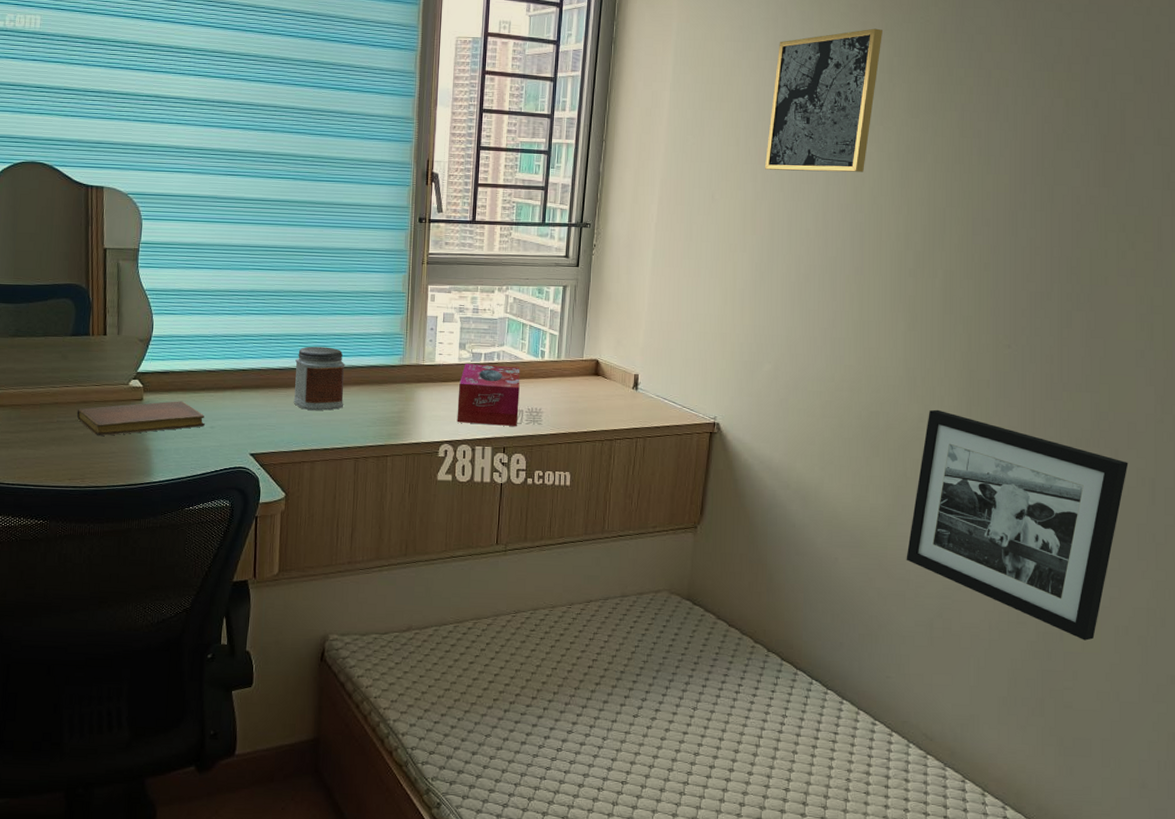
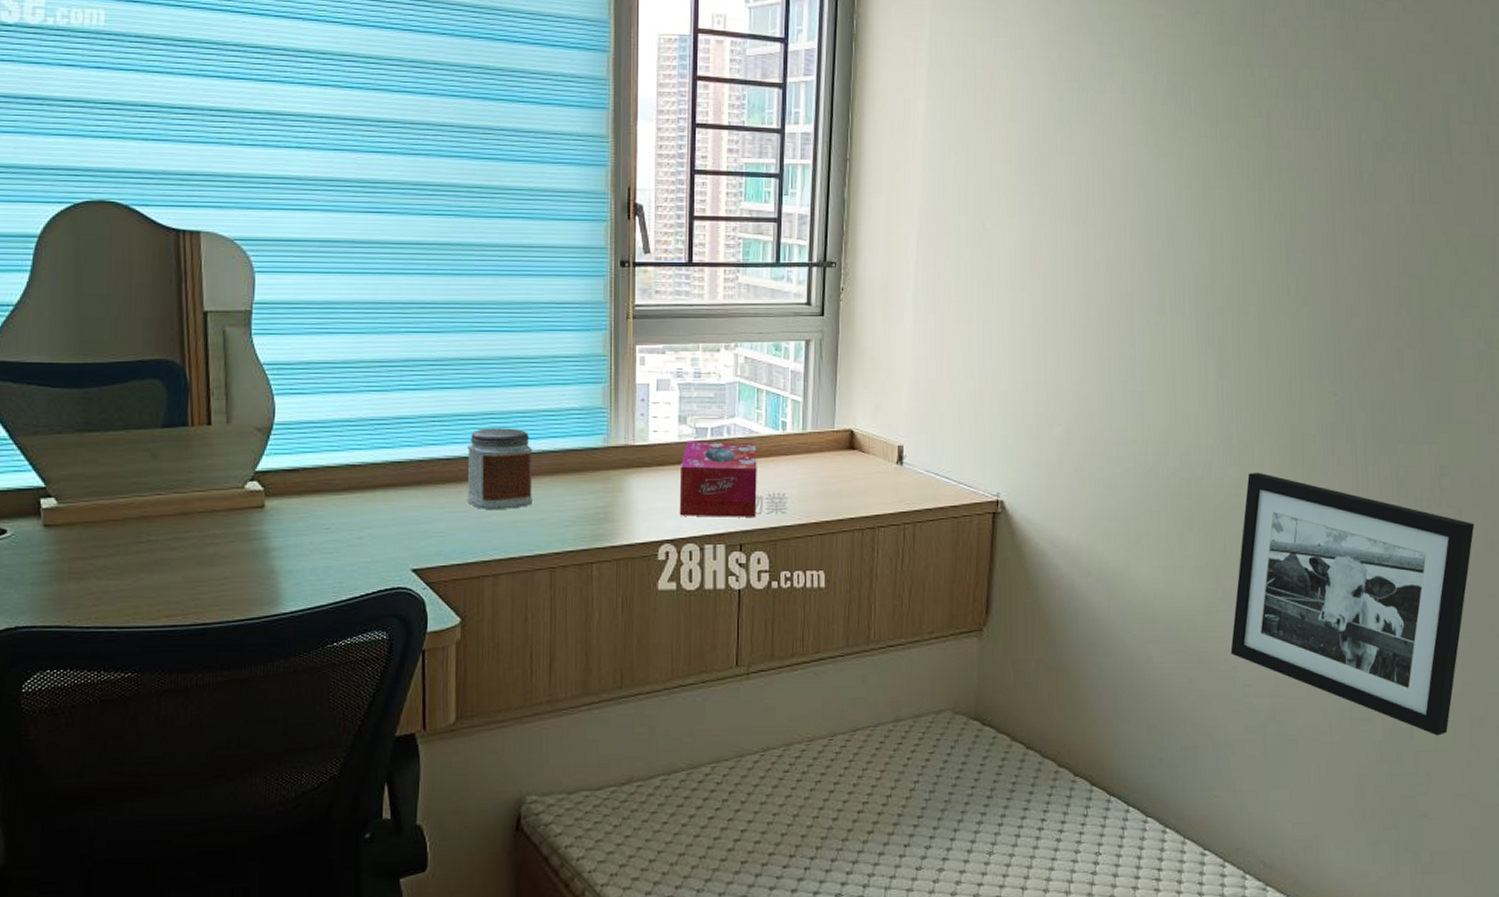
notebook: present [76,401,205,437] -> none [173,506,350,558]
wall art: present [765,28,882,172] -> none [1043,21,1173,193]

